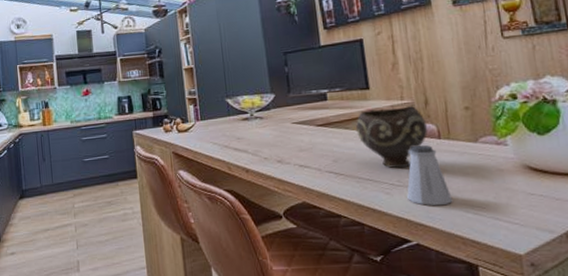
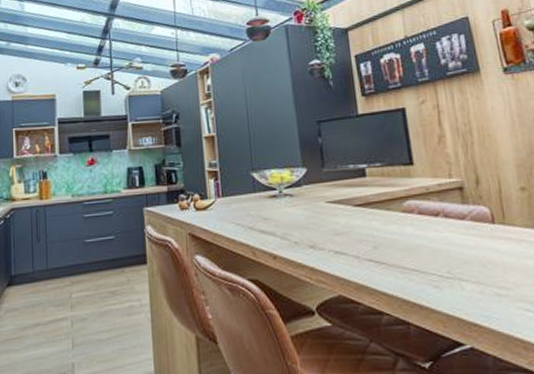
bowl: present [356,106,428,169] -> none [399,185,481,258]
saltshaker: present [407,144,453,206] -> none [458,230,511,303]

